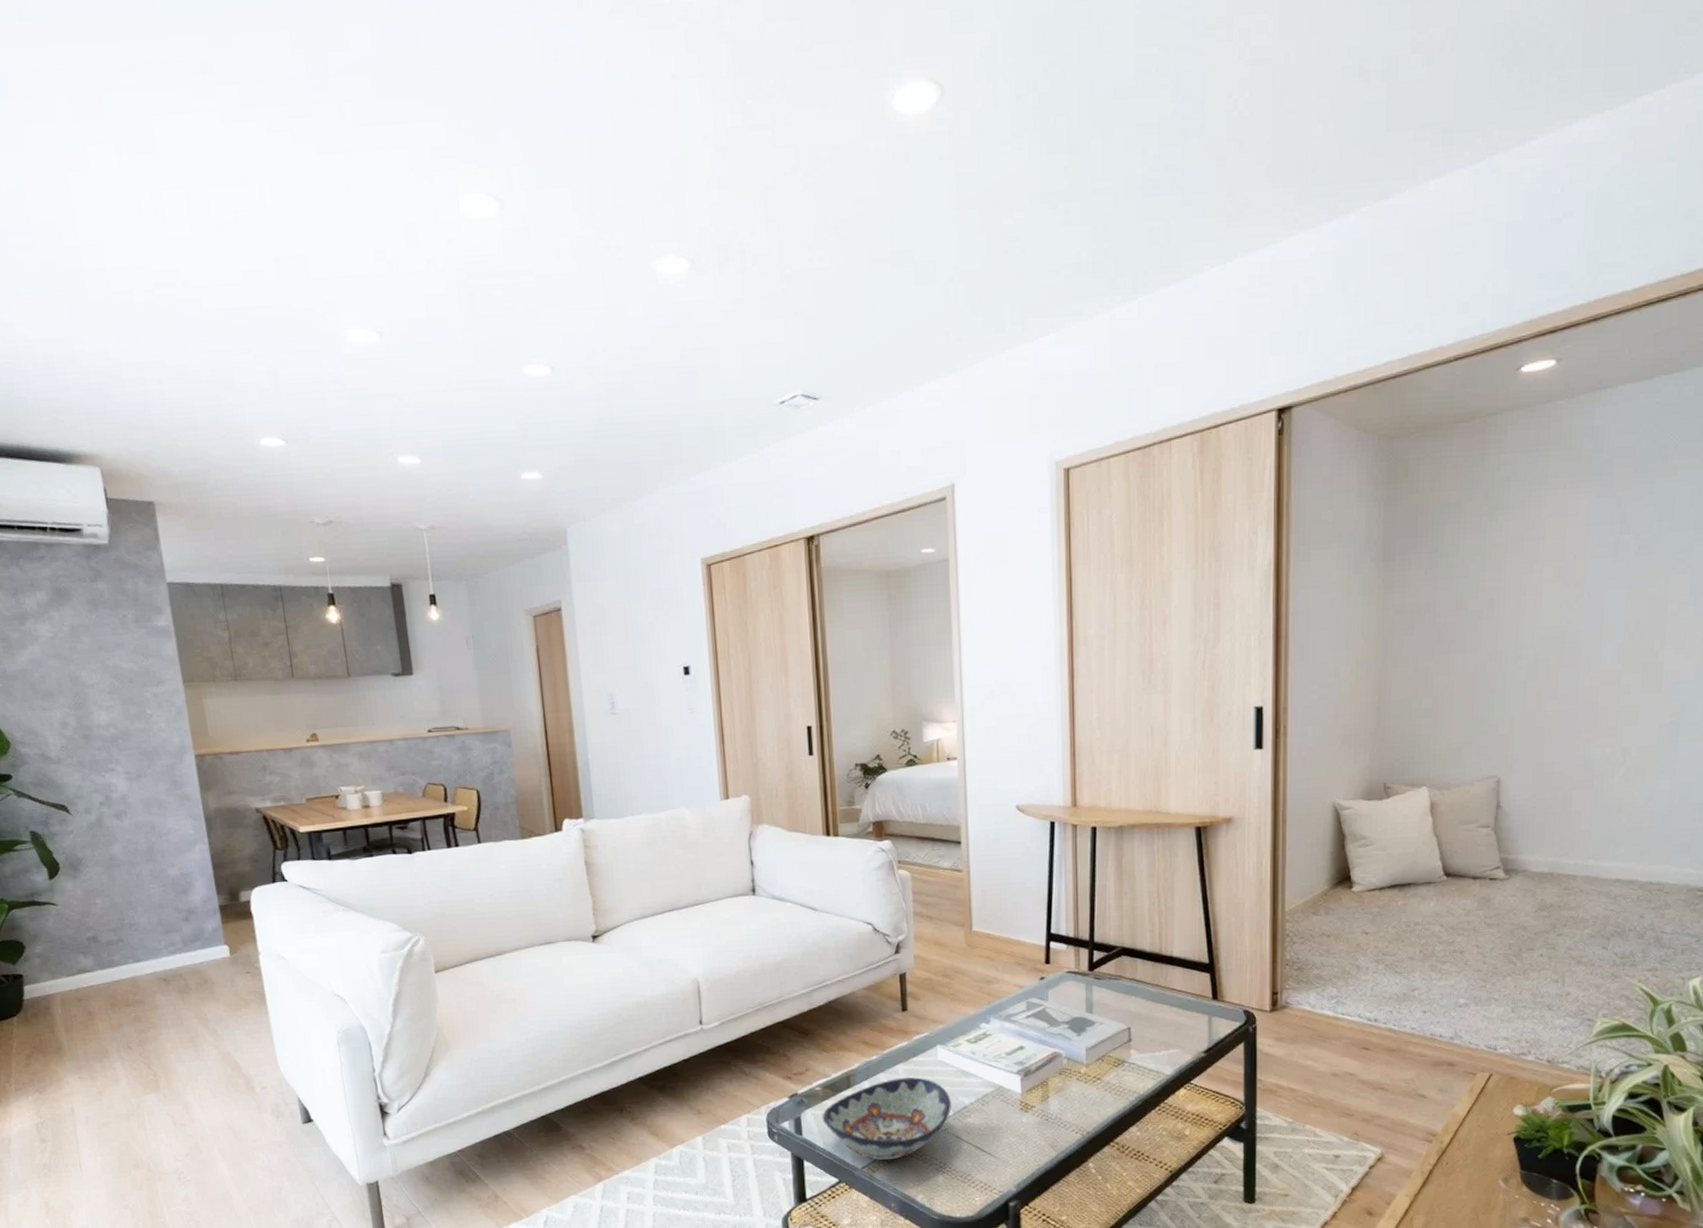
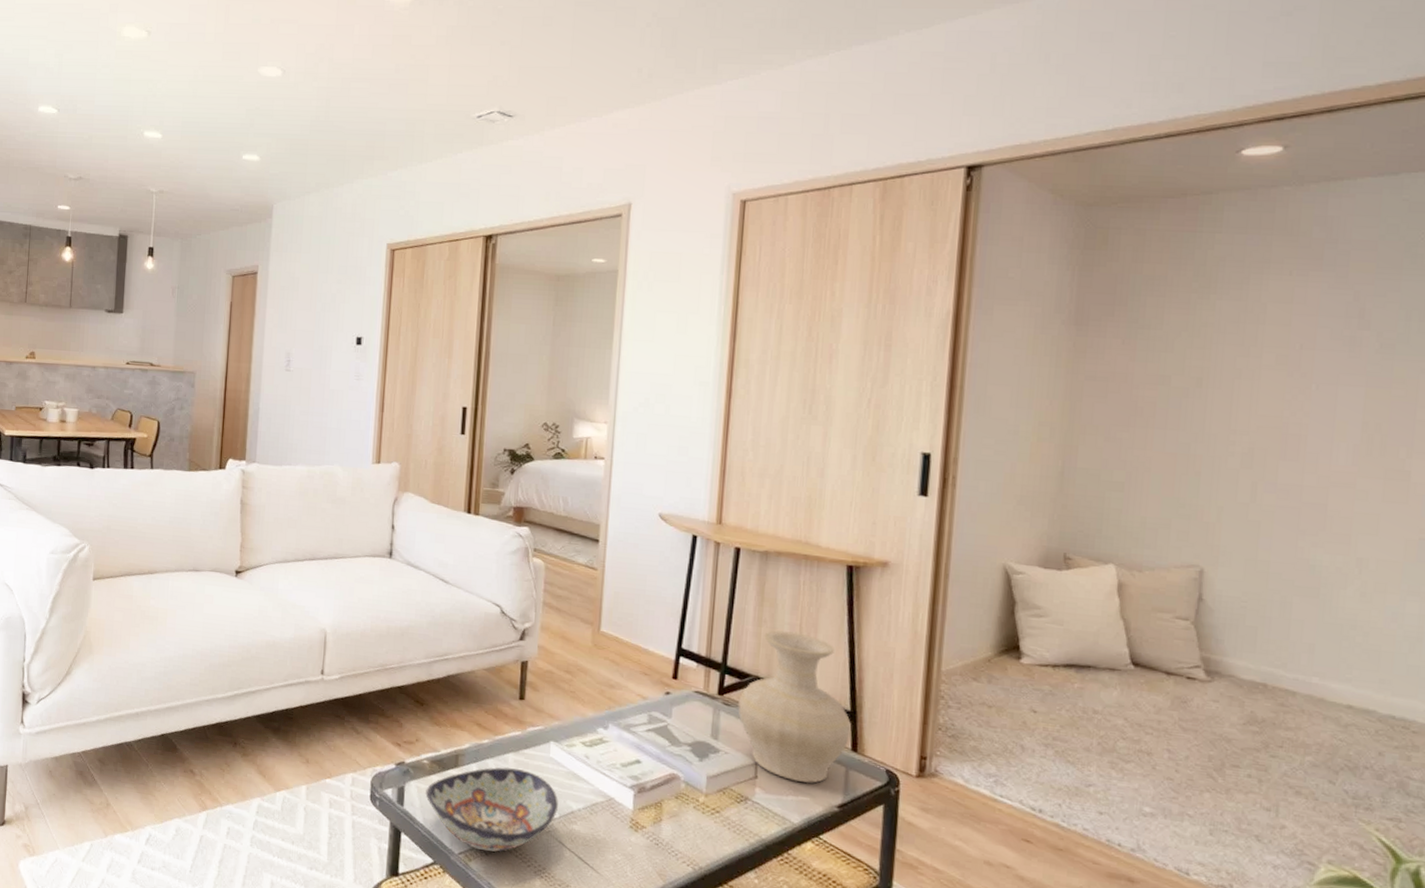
vase: none [1108,899,1210,1037] -> present [738,630,851,783]

